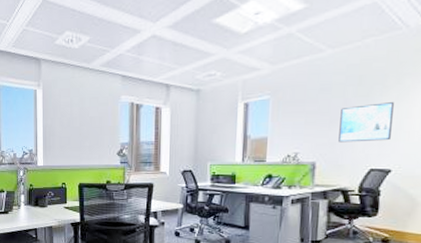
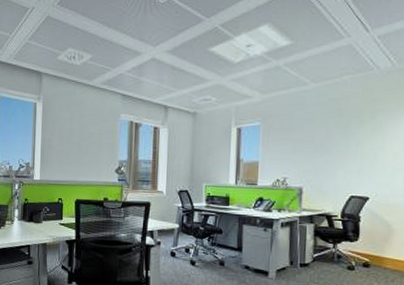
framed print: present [338,102,394,143] -> none [322,135,369,170]

